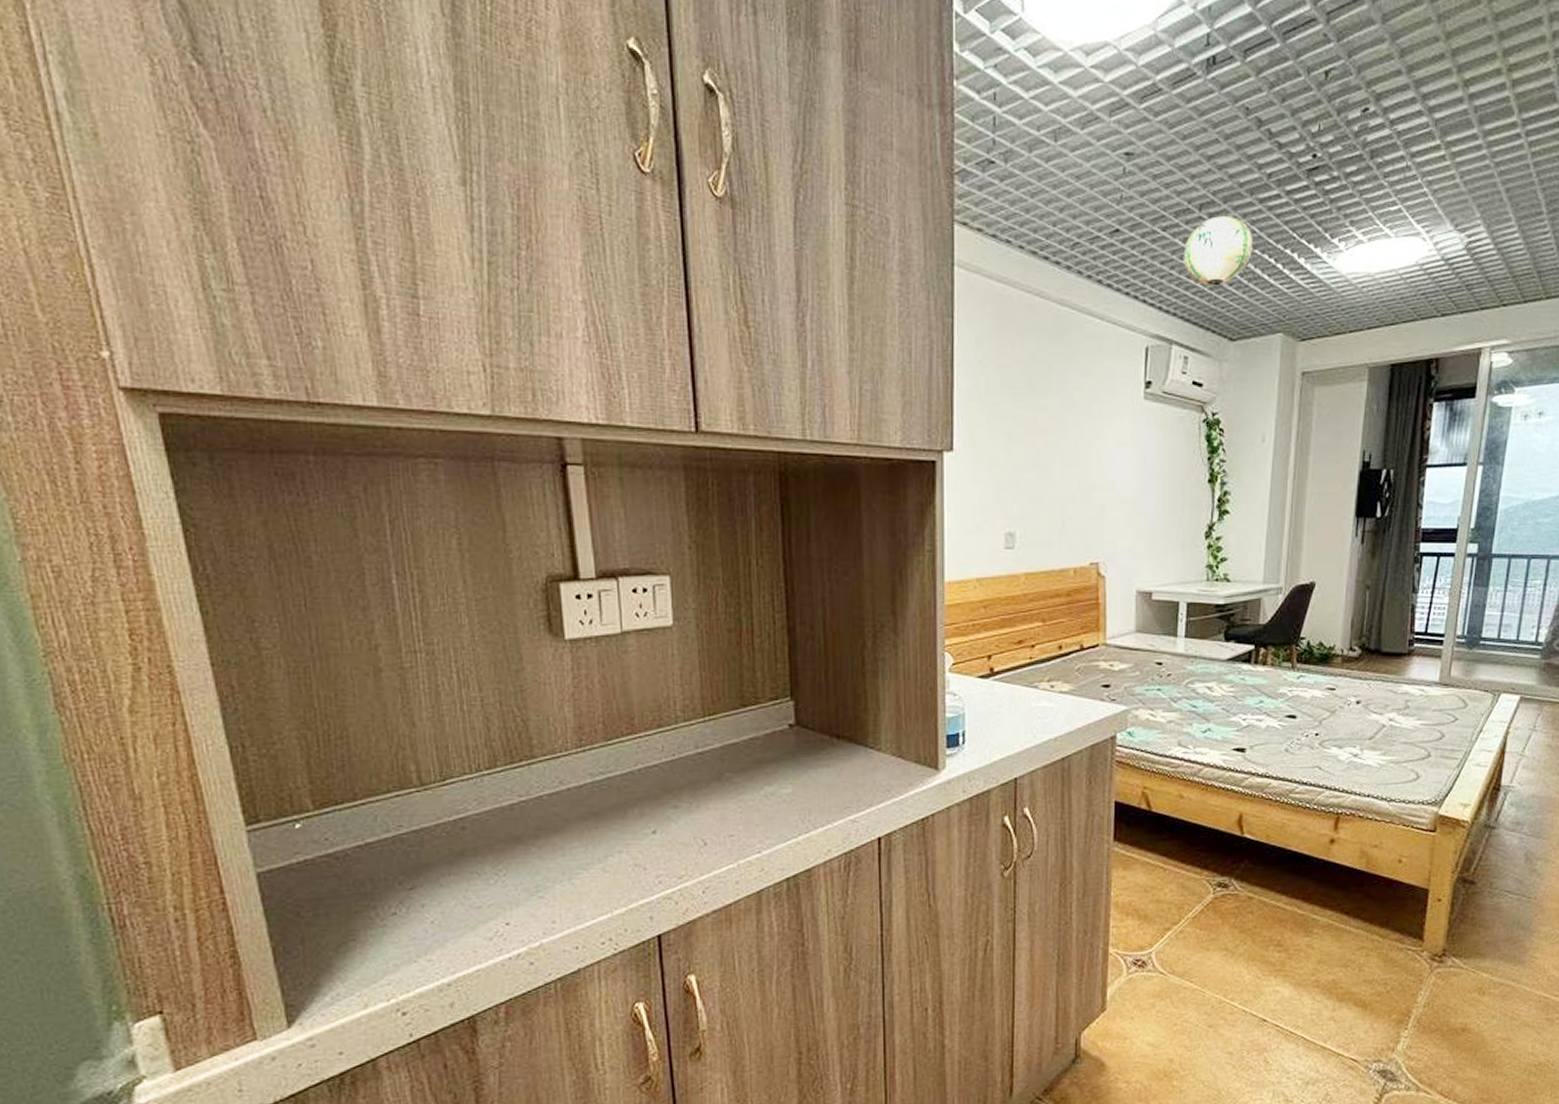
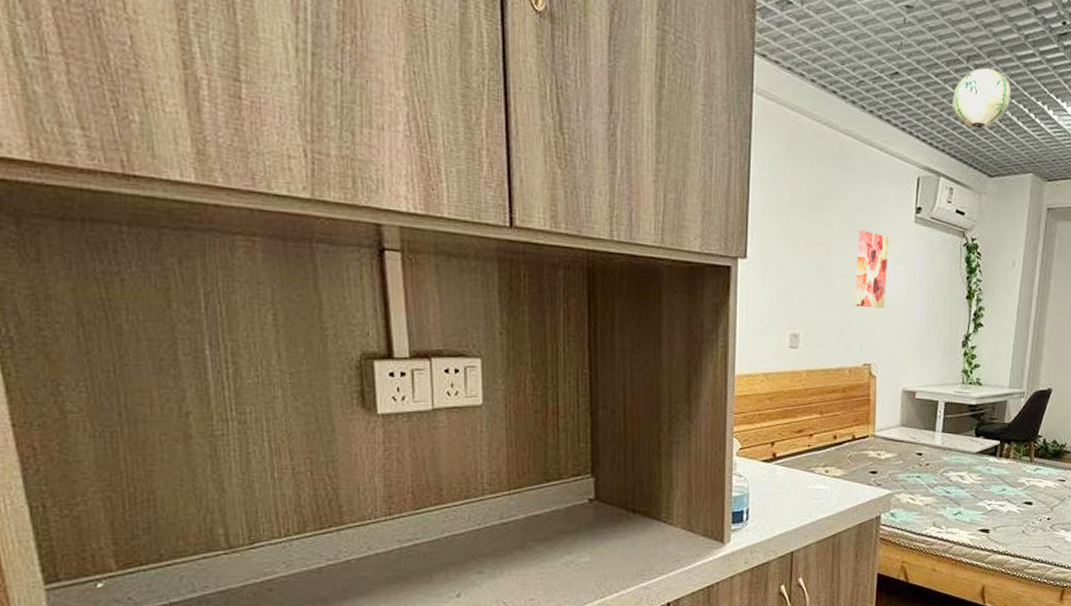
wall art: none [1078,411,1115,499] -> present [855,230,889,309]

